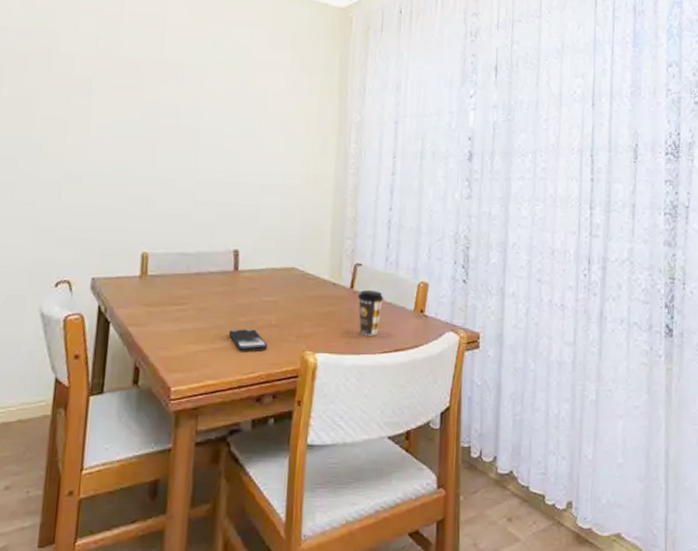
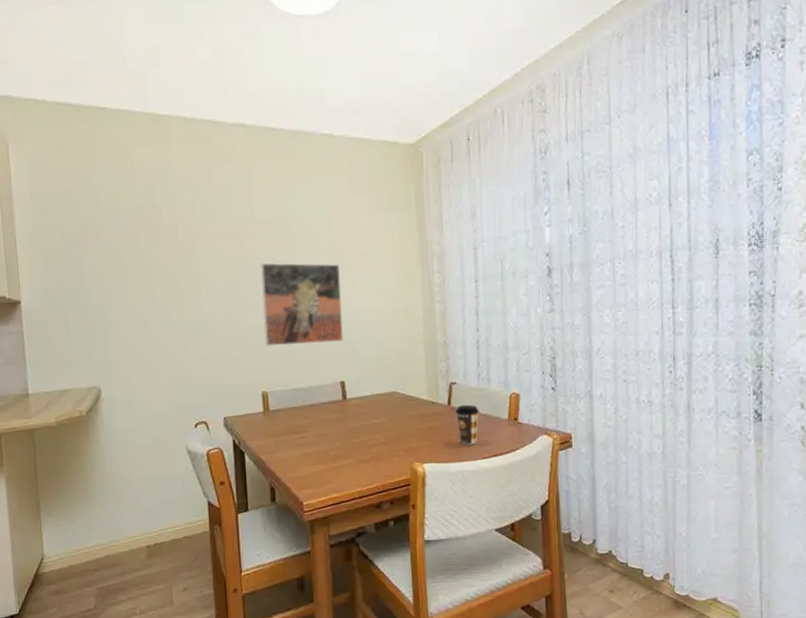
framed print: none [154,109,251,205] -> present [261,262,343,346]
smartphone: present [228,329,268,351] -> none [345,448,381,467]

